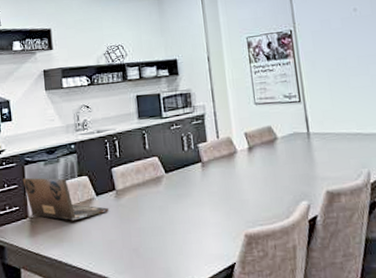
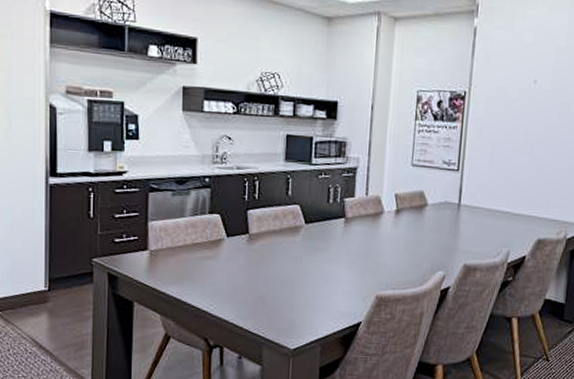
laptop: present [22,177,109,221] -> none [145,206,239,260]

